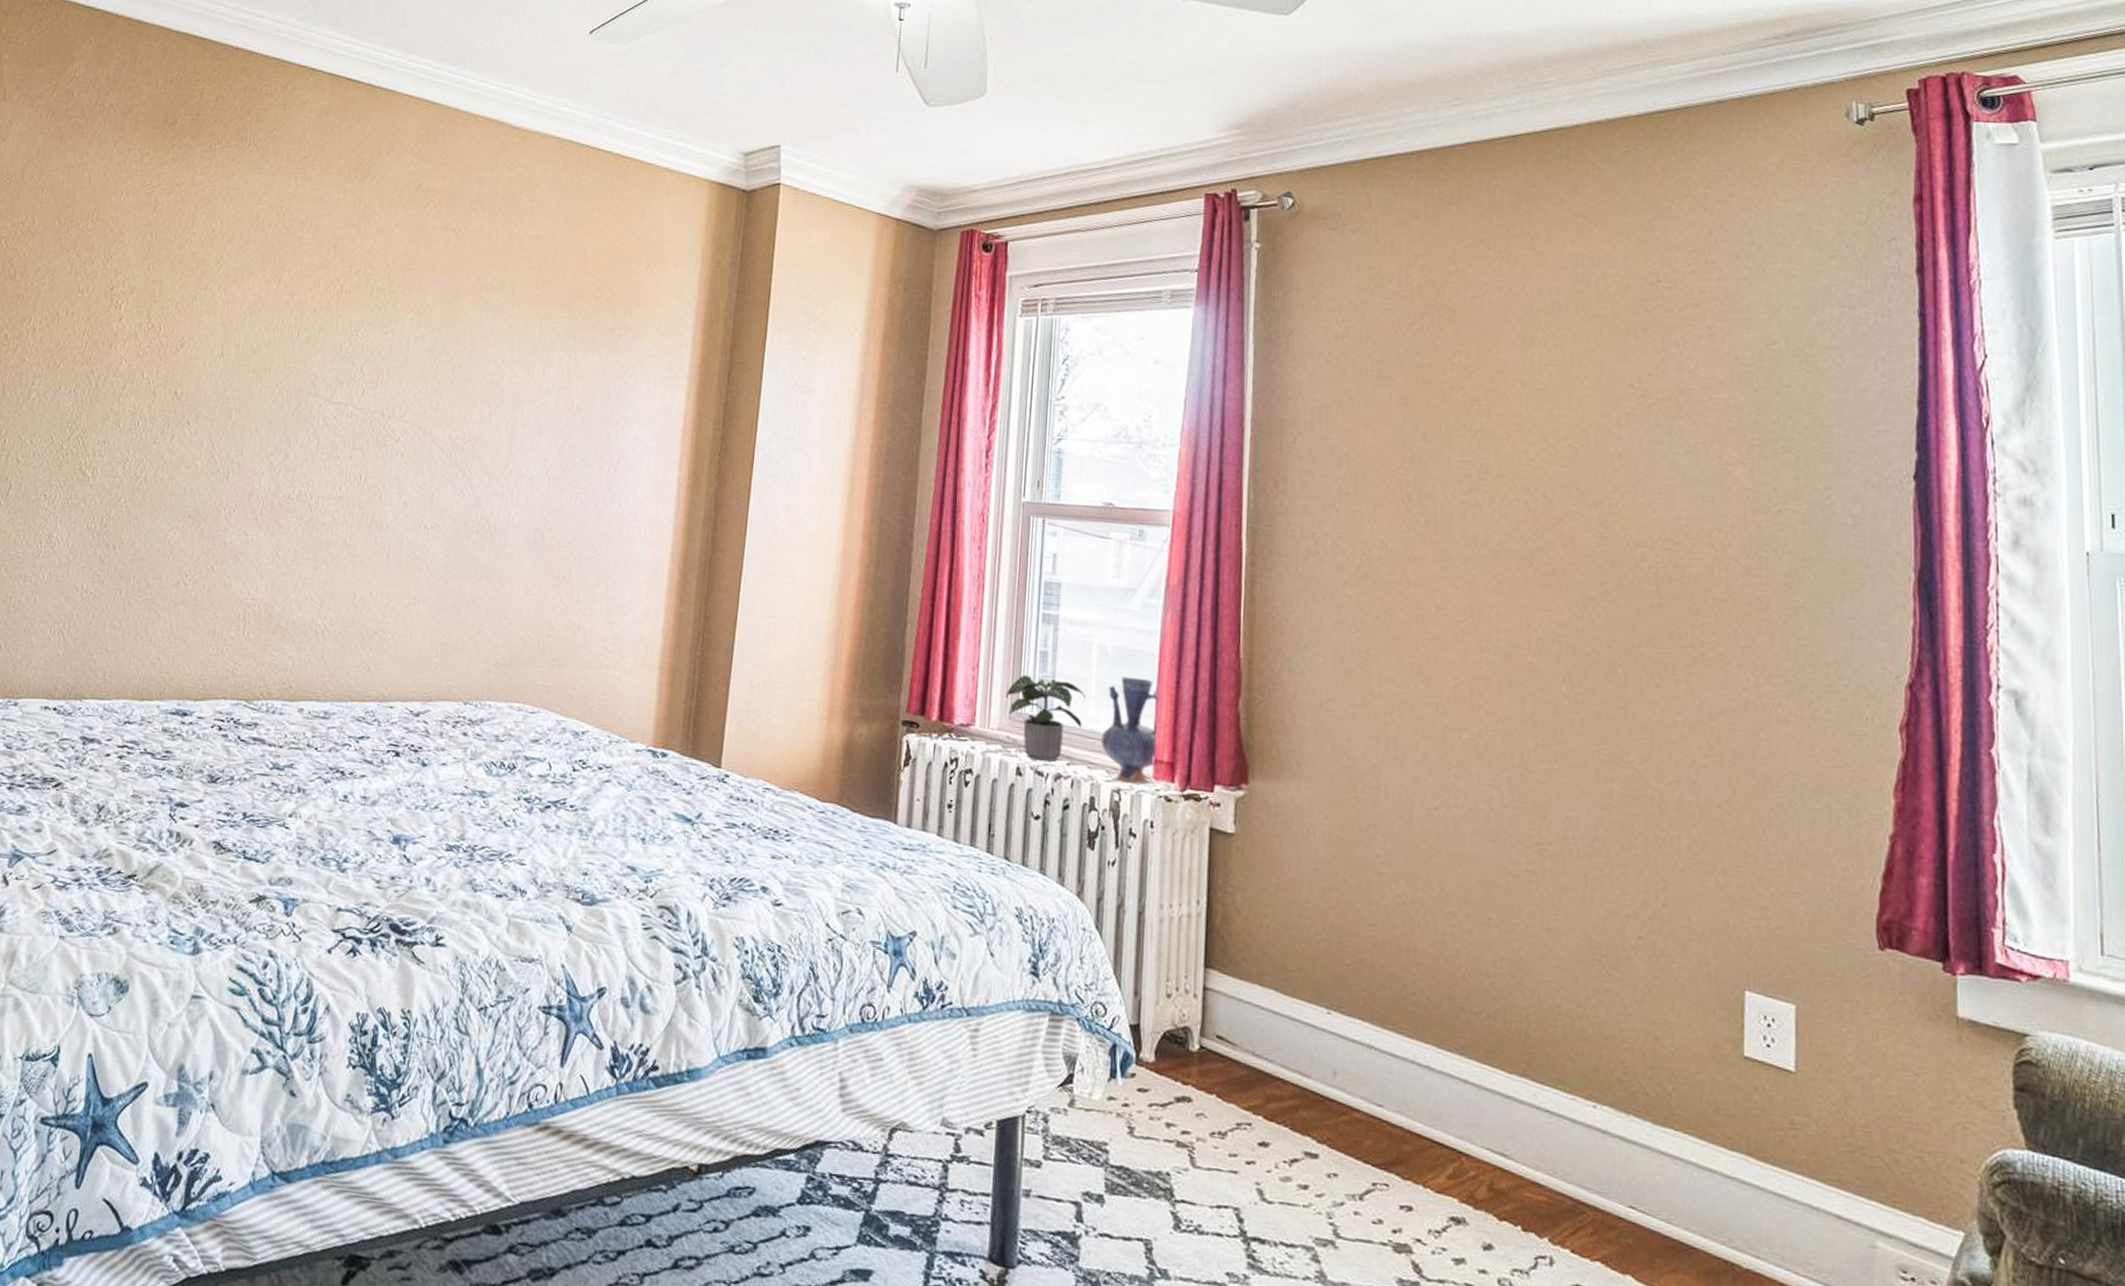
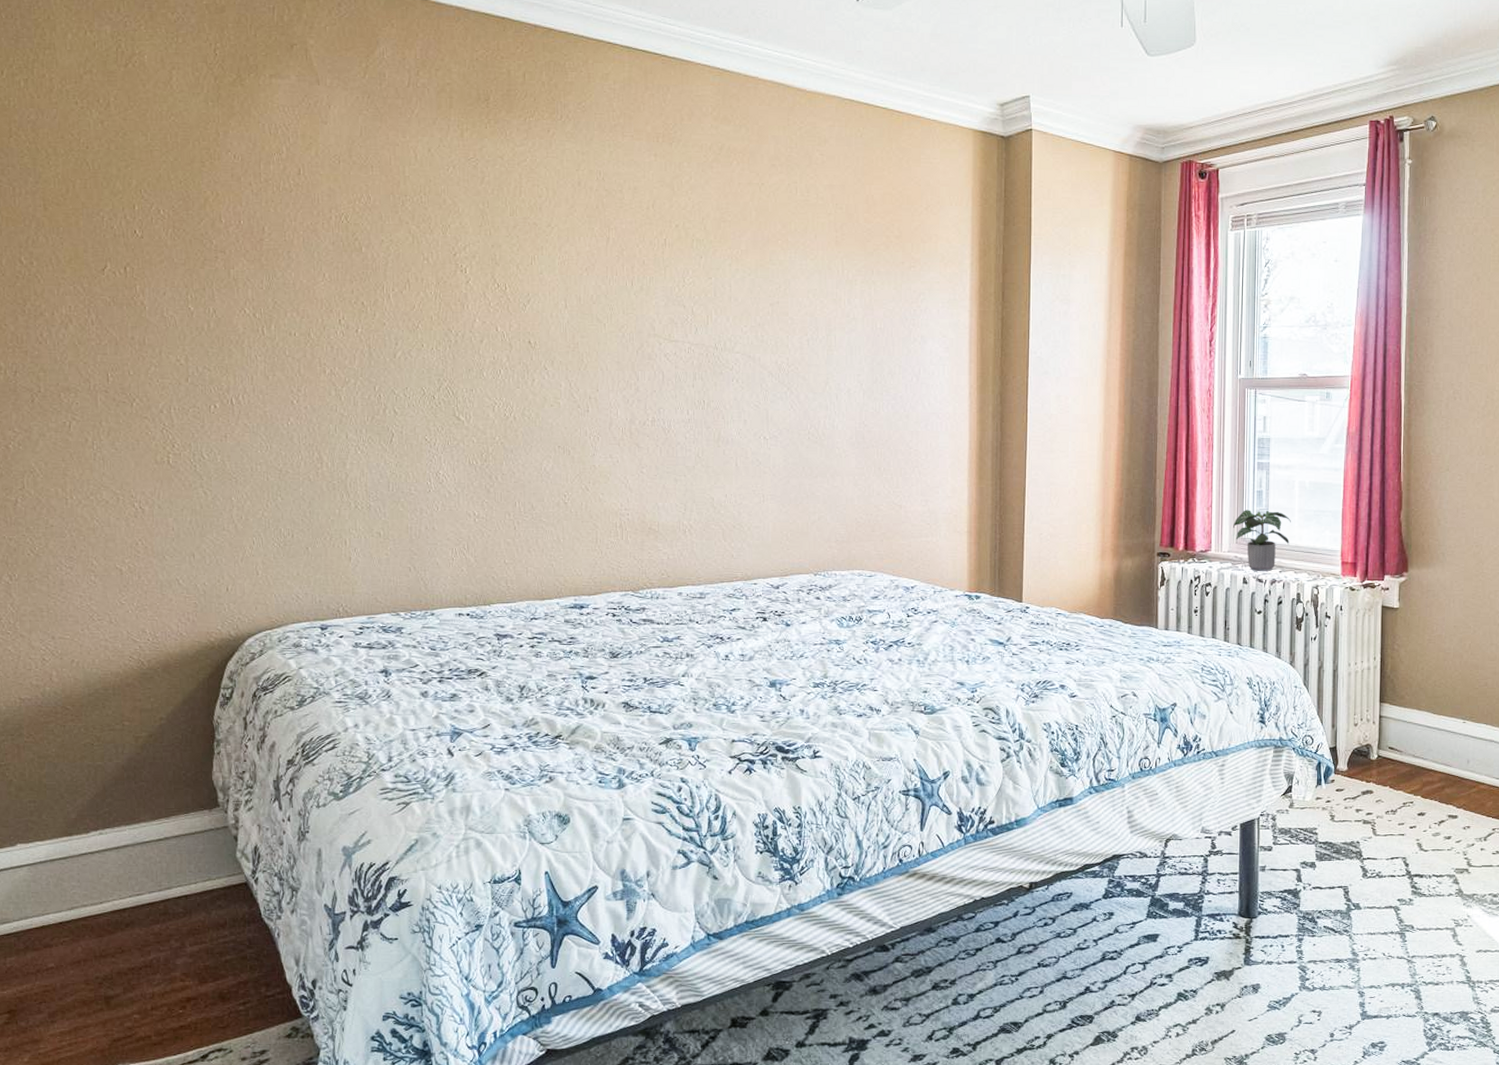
vase: present [1100,676,1160,785] -> none [1303,503,1345,581]

